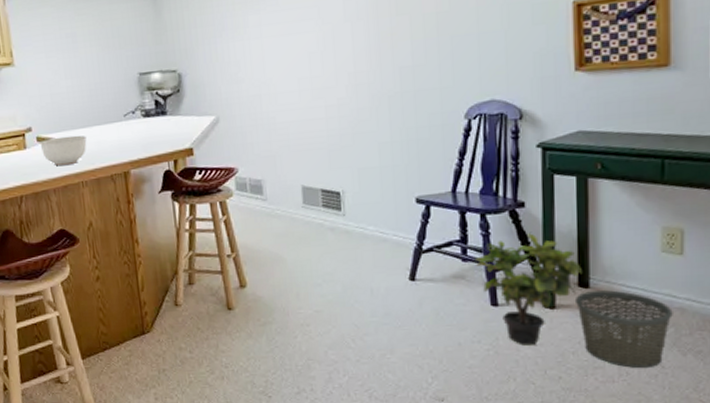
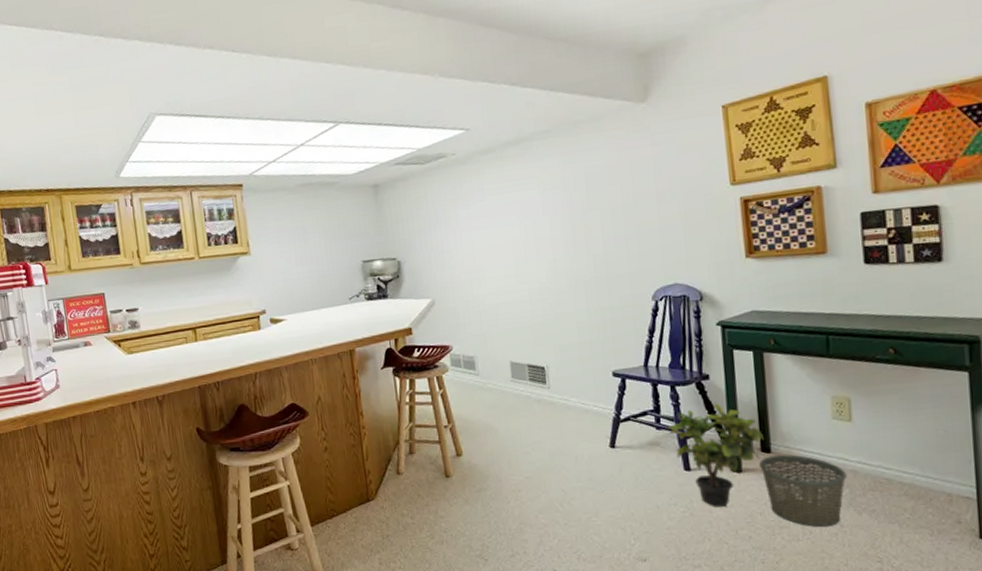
bowl: present [39,135,87,166] -> none [273,316,316,345]

